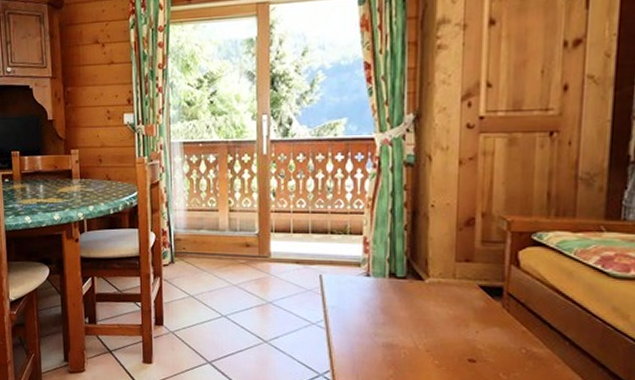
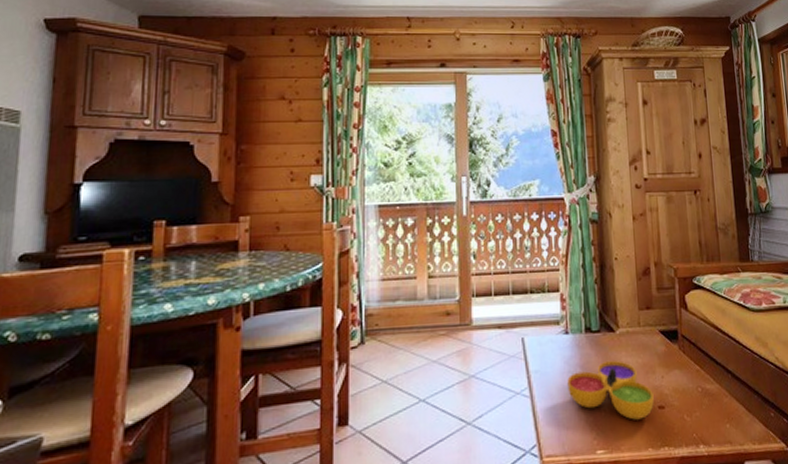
decorative bowl: none [365,308,464,368] -> present [567,361,654,420]

